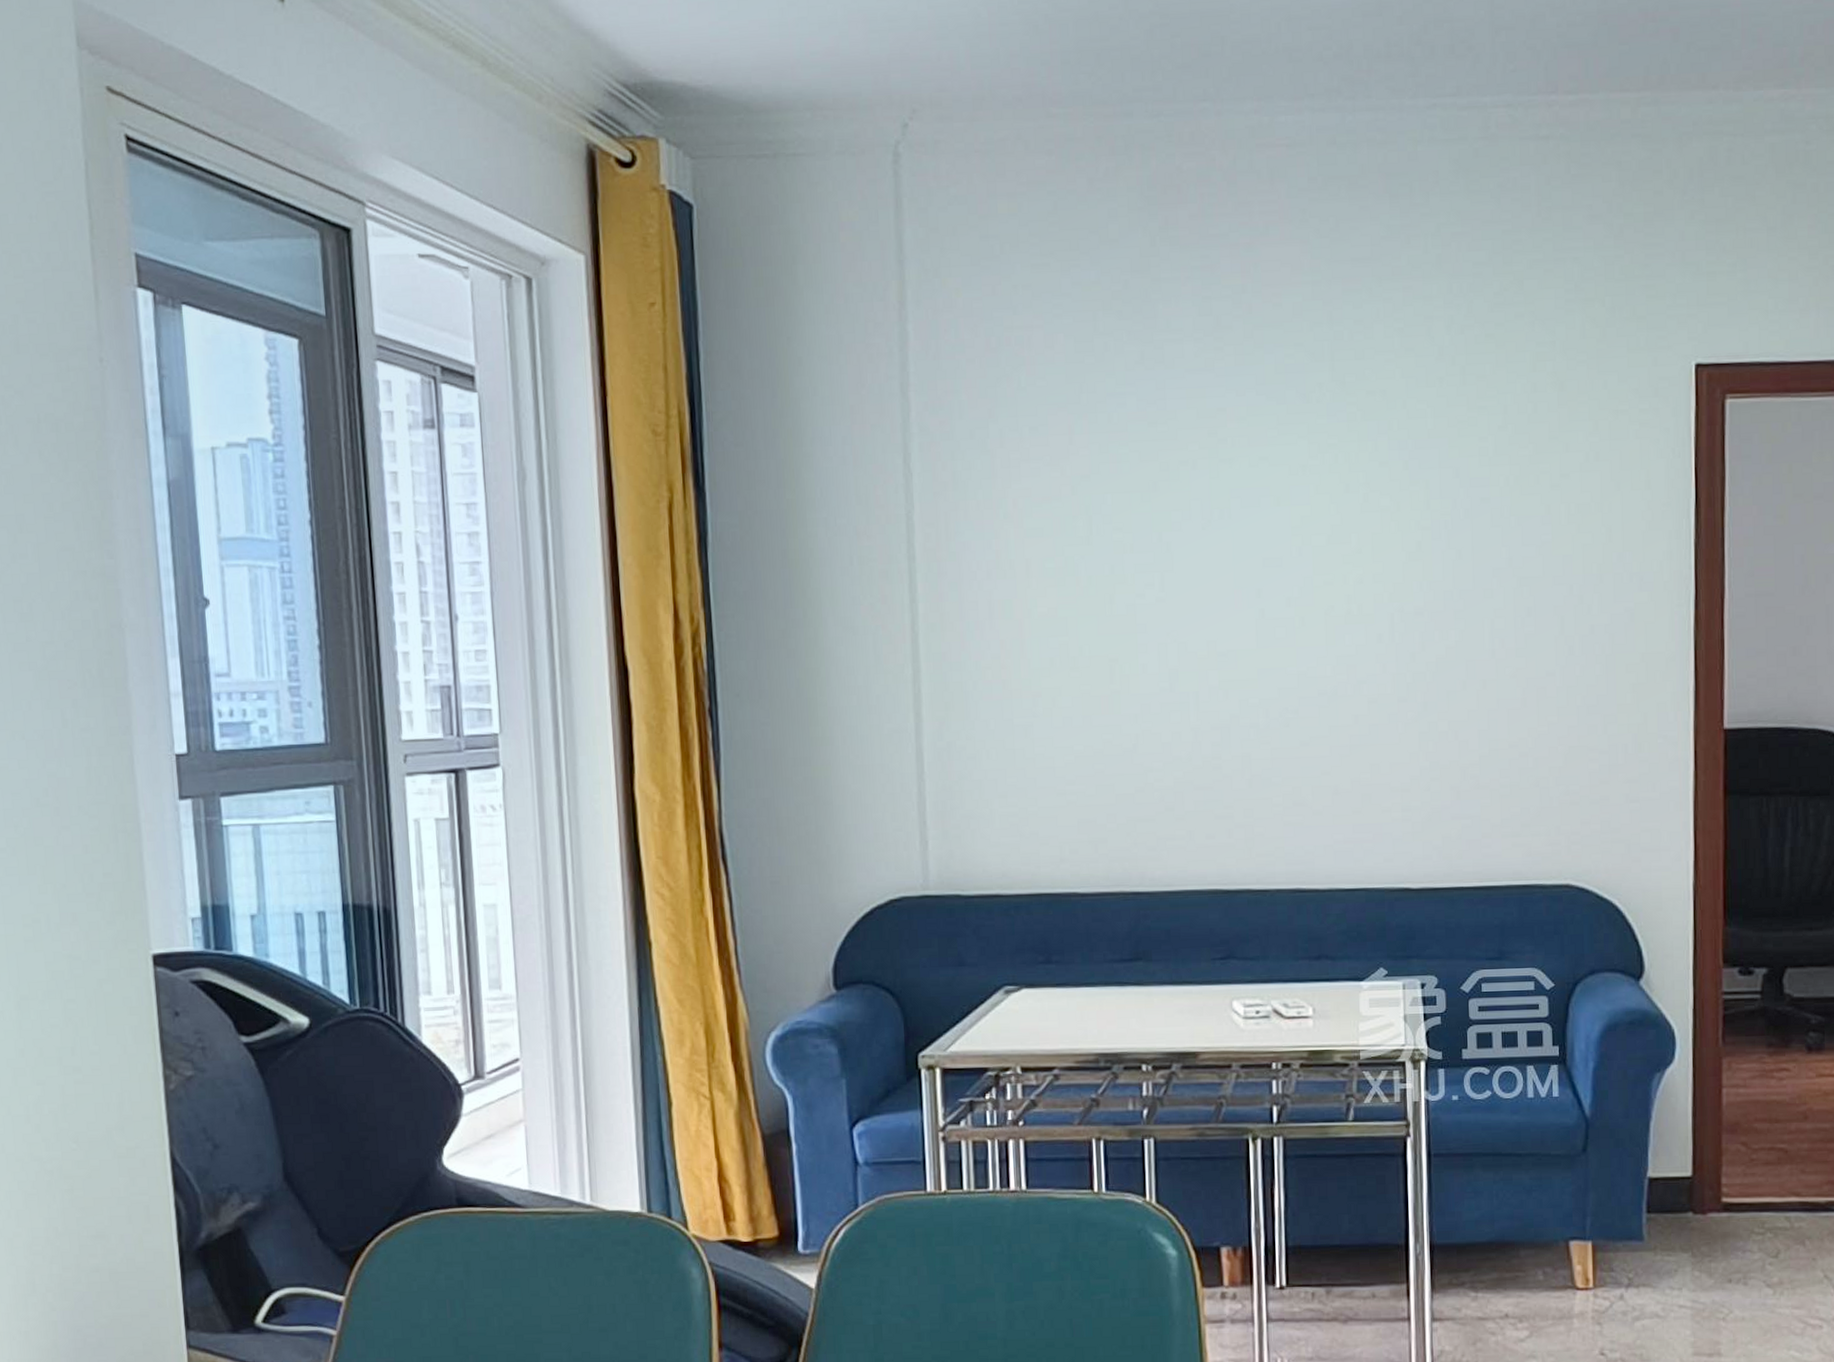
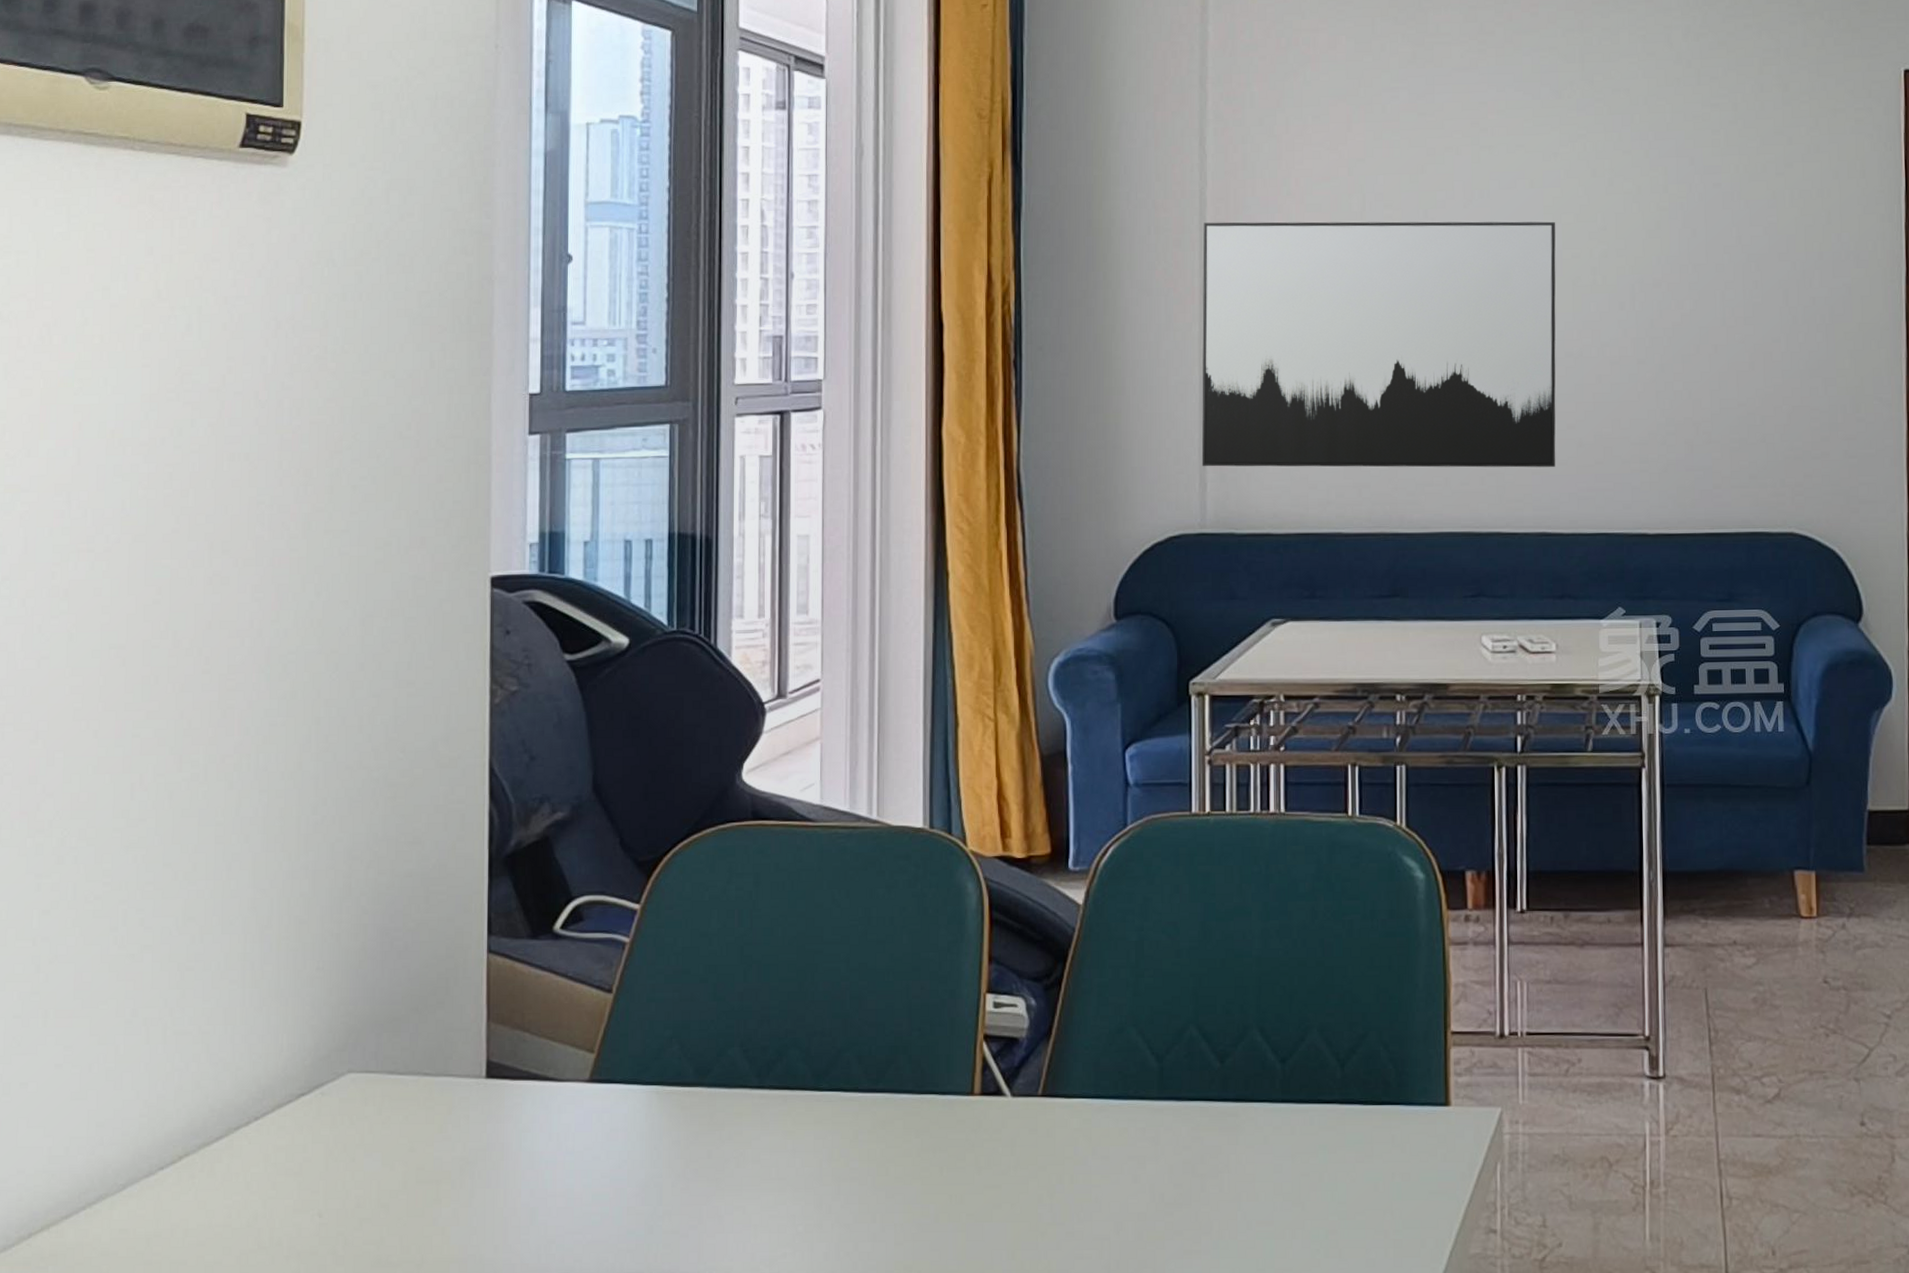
wall art: none [912,543,1310,823] -> present [1201,221,1556,468]

